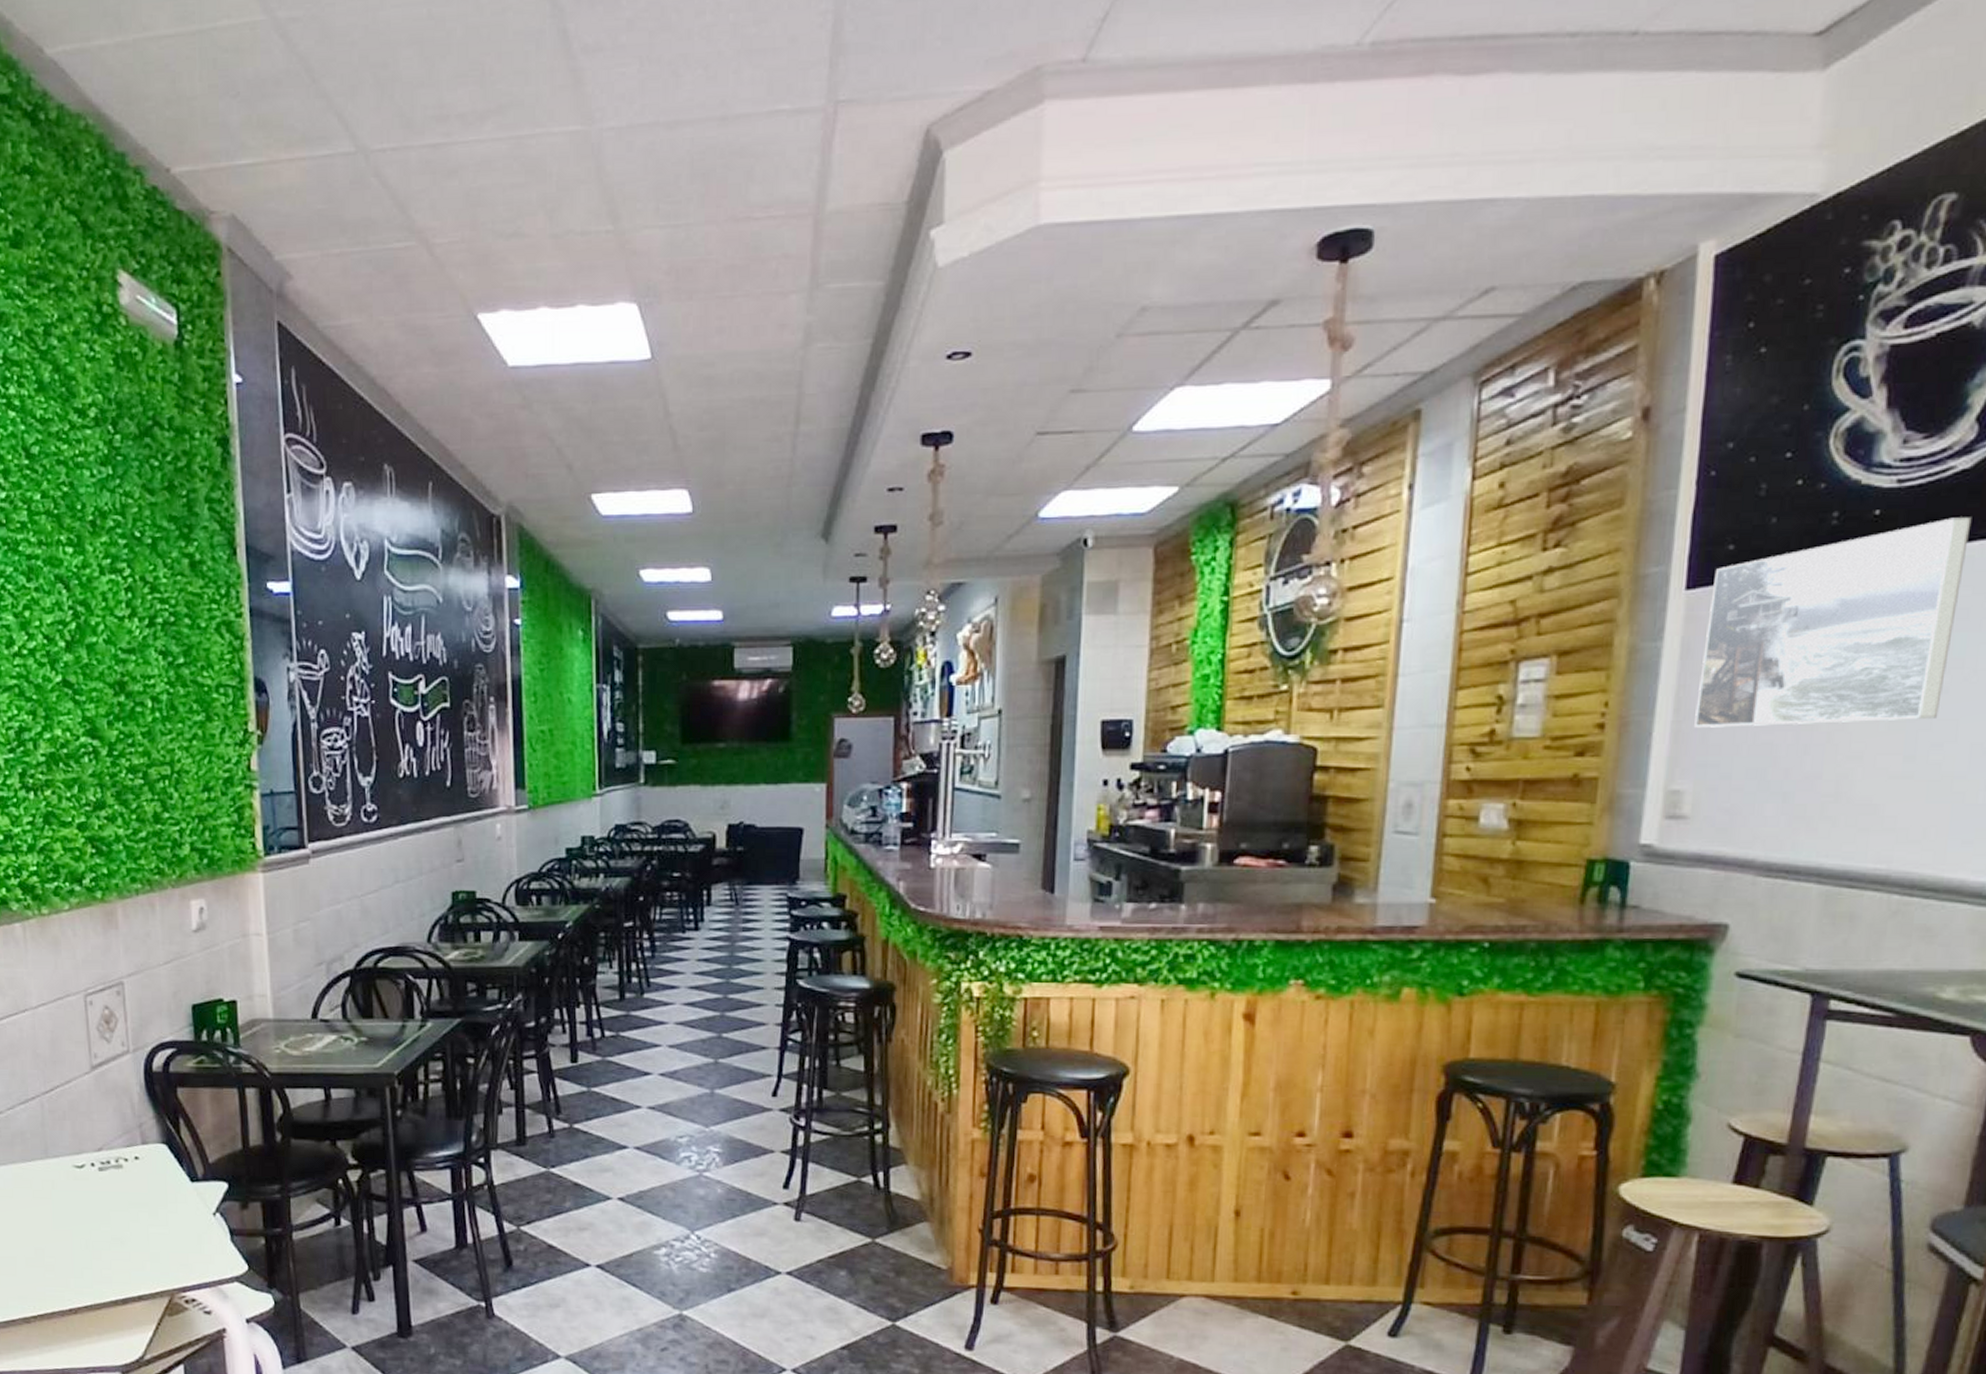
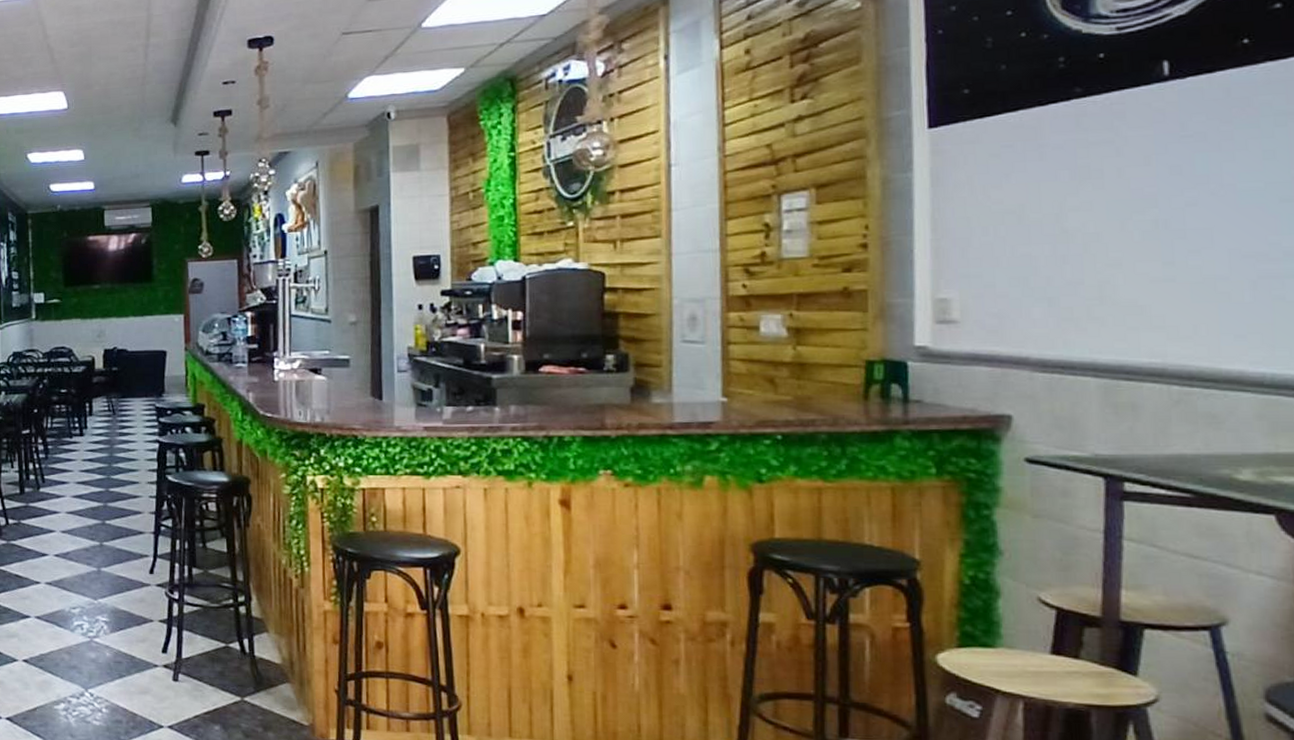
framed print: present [1694,517,1972,728] -> none [952,55,1195,244]

